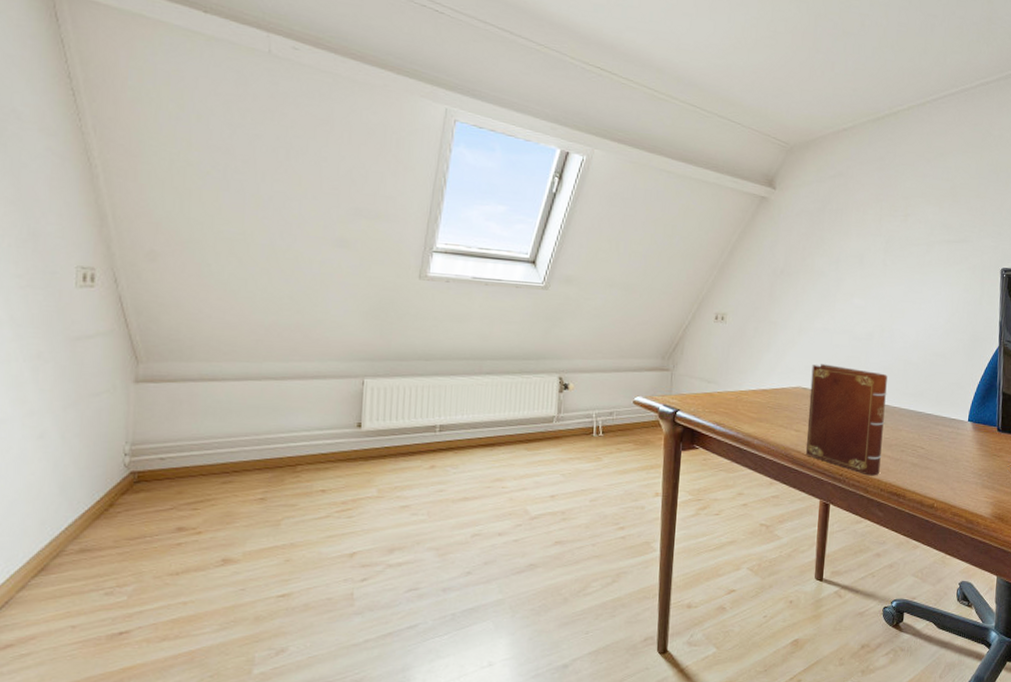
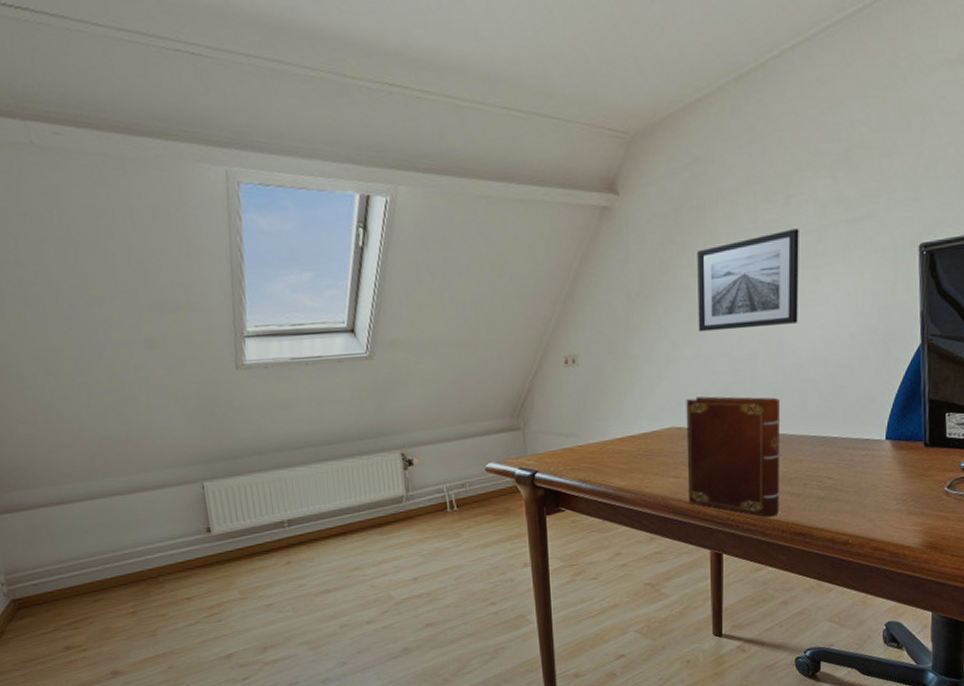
wall art: none [828,240,913,315] -> present [697,229,799,332]

